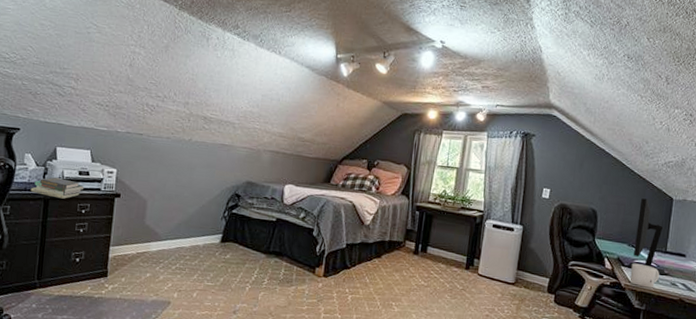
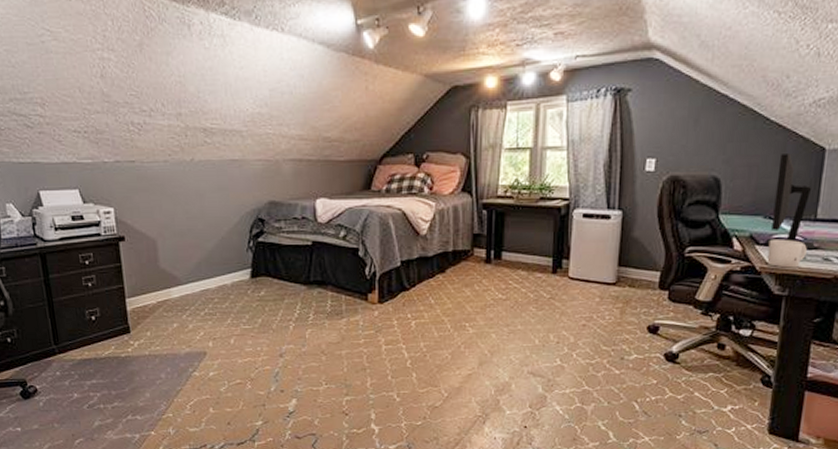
books: present [30,176,83,199] -> none [22,226,81,251]

